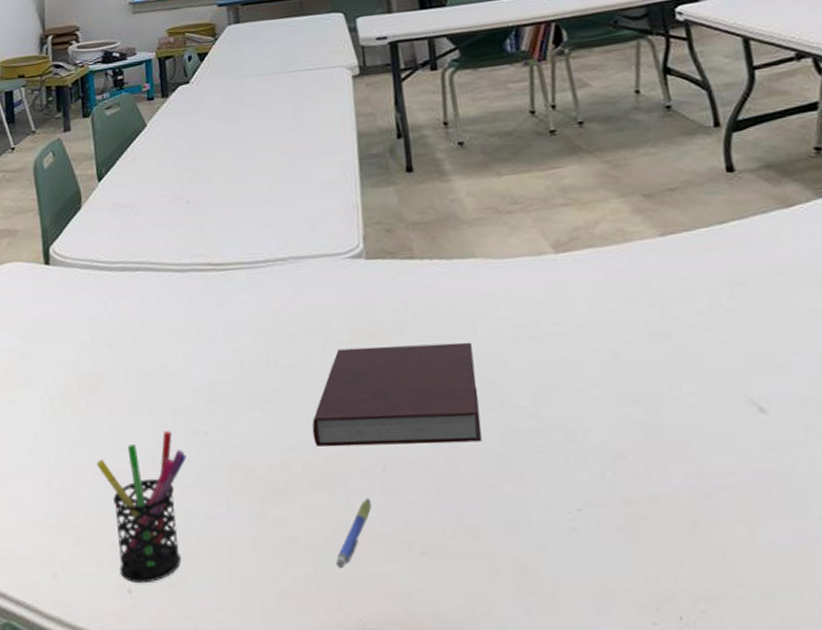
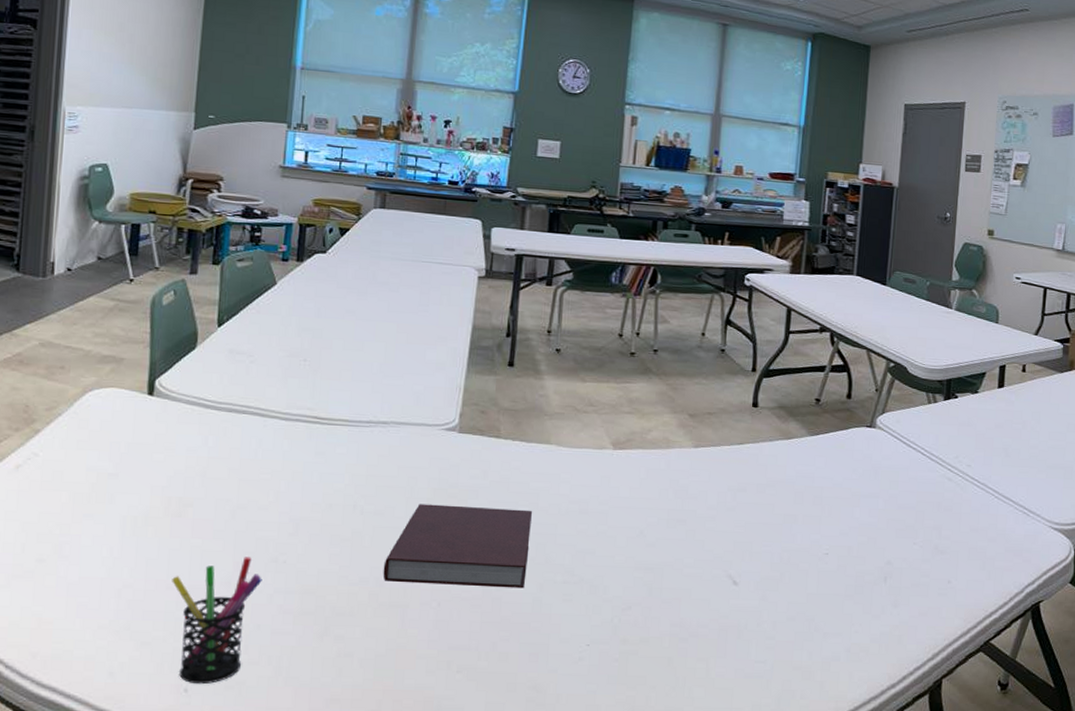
pen: present [336,498,372,569] -> none [382,625,423,680]

